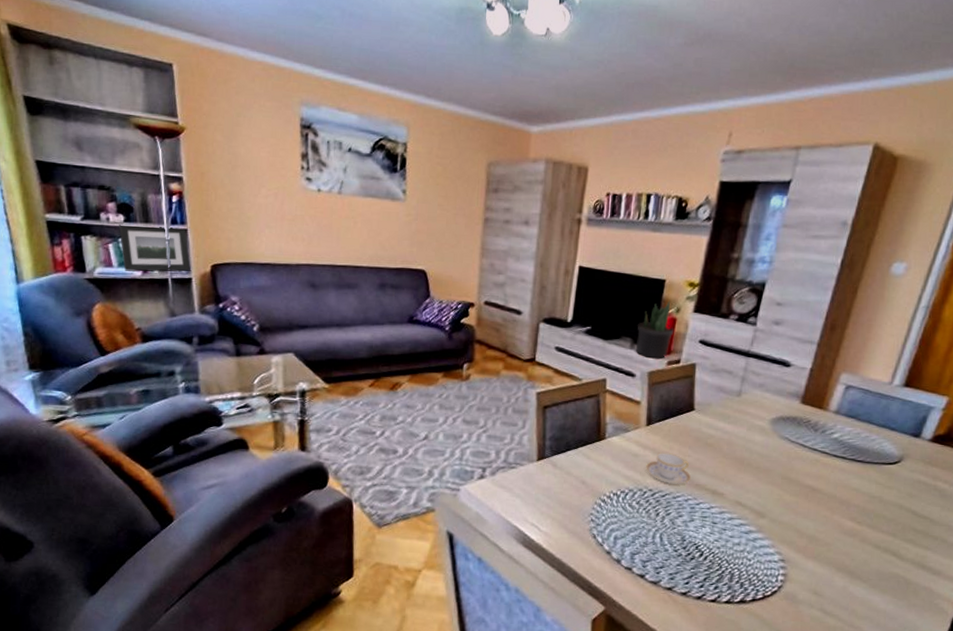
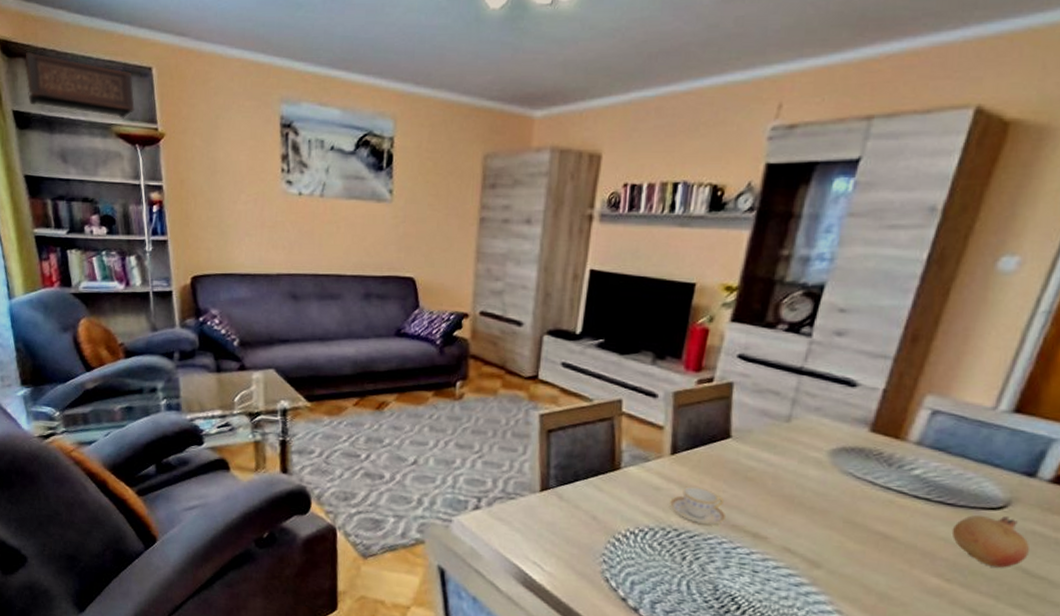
decorative box: none [37,40,154,111] -> present [24,52,135,119]
picture frame: present [118,223,191,272] -> none [101,236,171,285]
planter: present [635,301,674,359] -> none [658,308,706,377]
fruit: none [861,469,916,511] -> present [951,515,1029,568]

